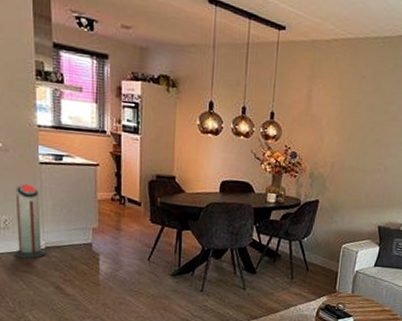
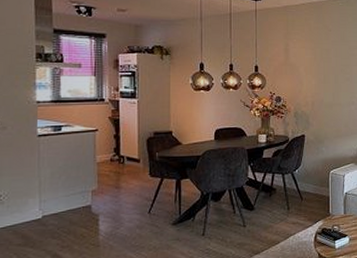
air purifier: present [14,183,46,259] -> none [8,157,43,232]

